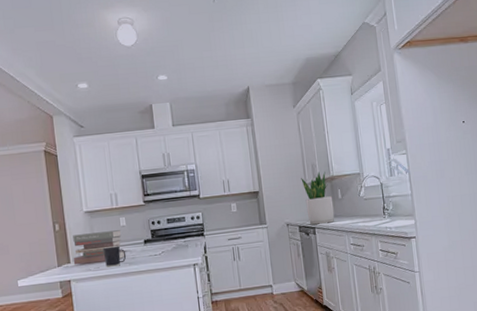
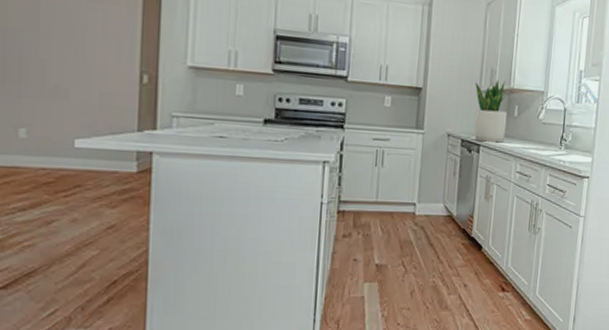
books: present [73,230,125,265] -> none [161,94,236,137]
mug: present [102,246,127,268] -> none [205,118,237,146]

